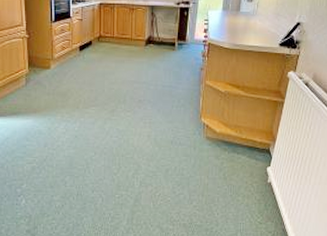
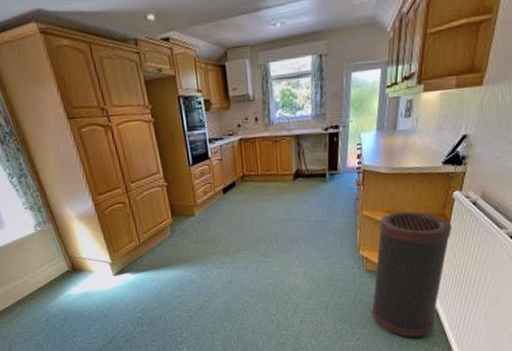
trash can: none [209,85,286,210] -> present [371,211,451,338]

